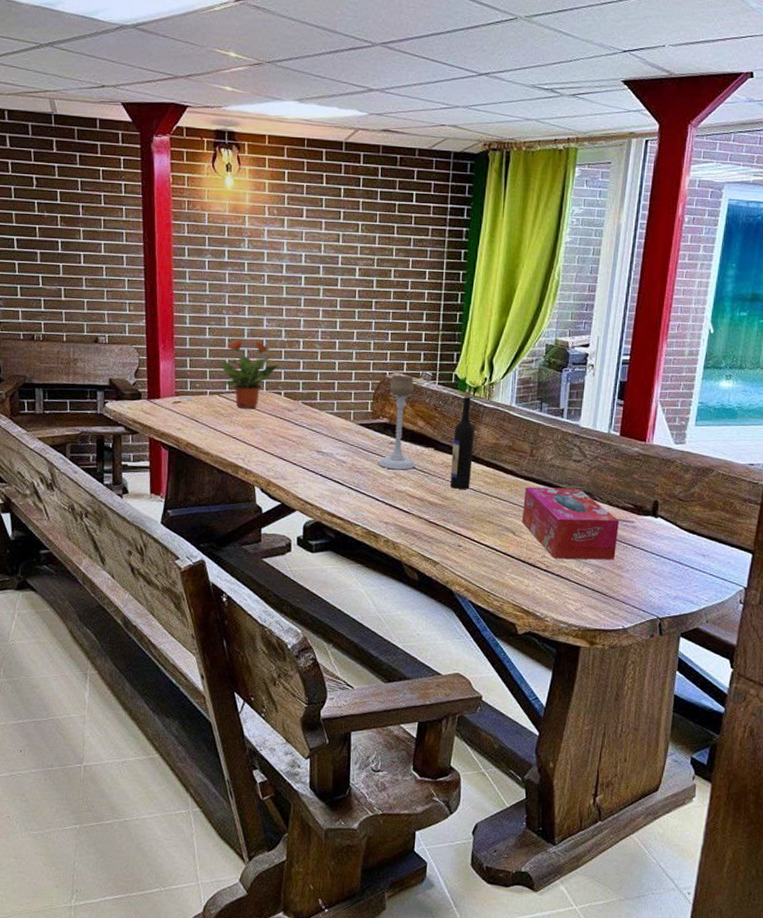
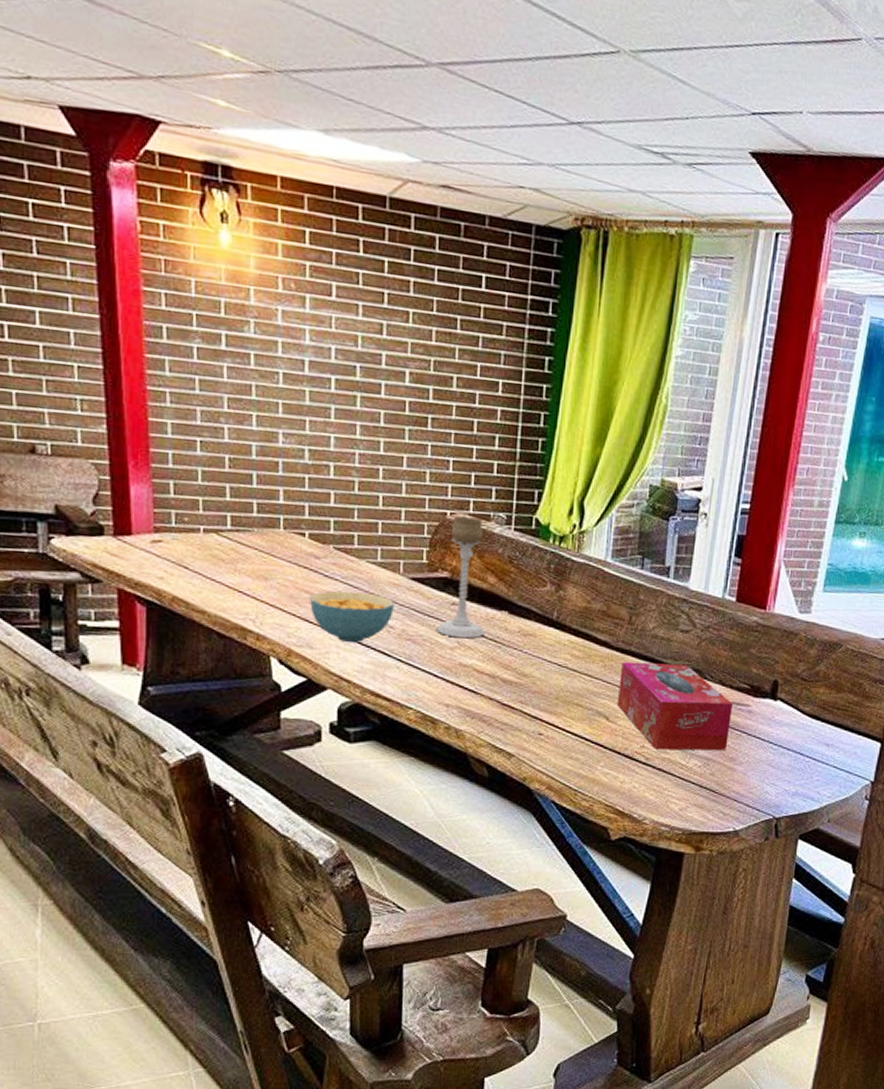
potted plant: present [218,339,278,409] -> none [214,458,300,554]
cereal bowl: none [284,435,346,474] -> present [310,590,394,643]
wine bottle: present [449,391,475,489] -> none [528,540,561,664]

